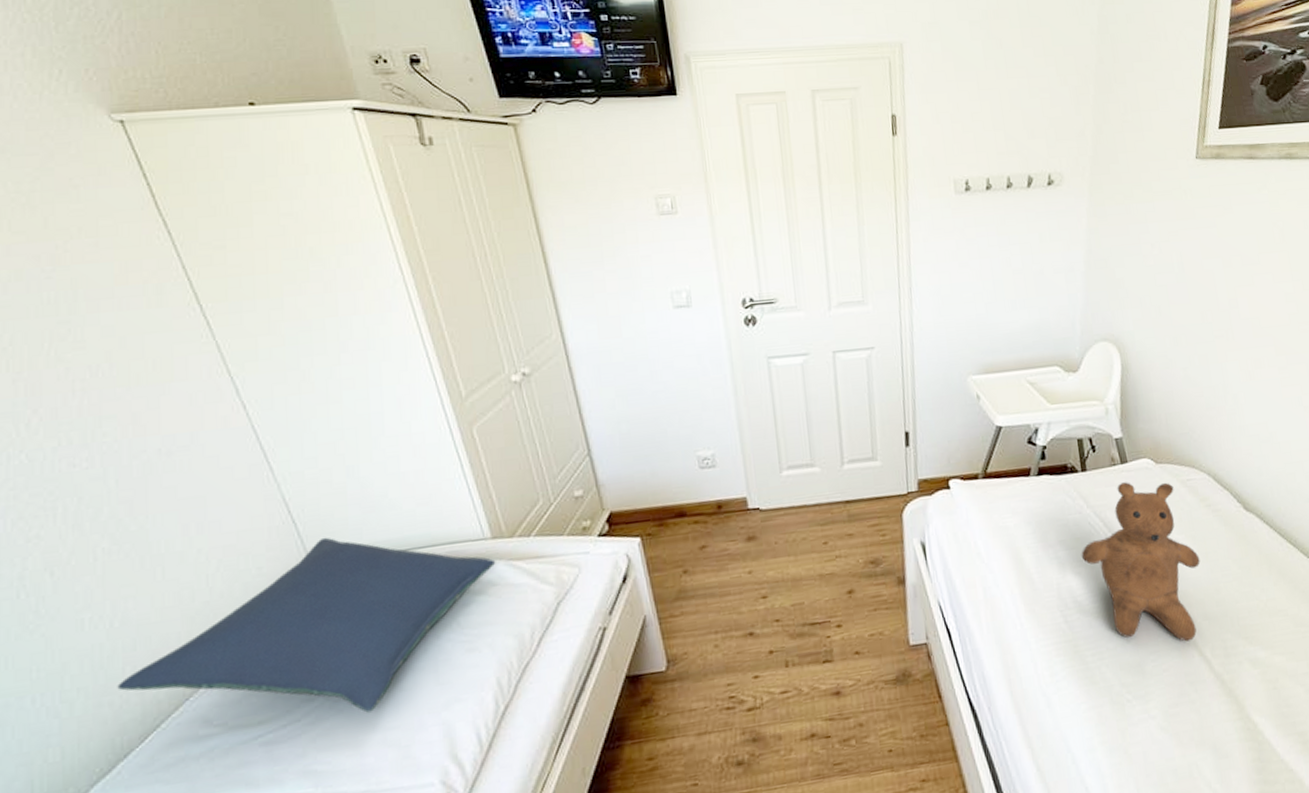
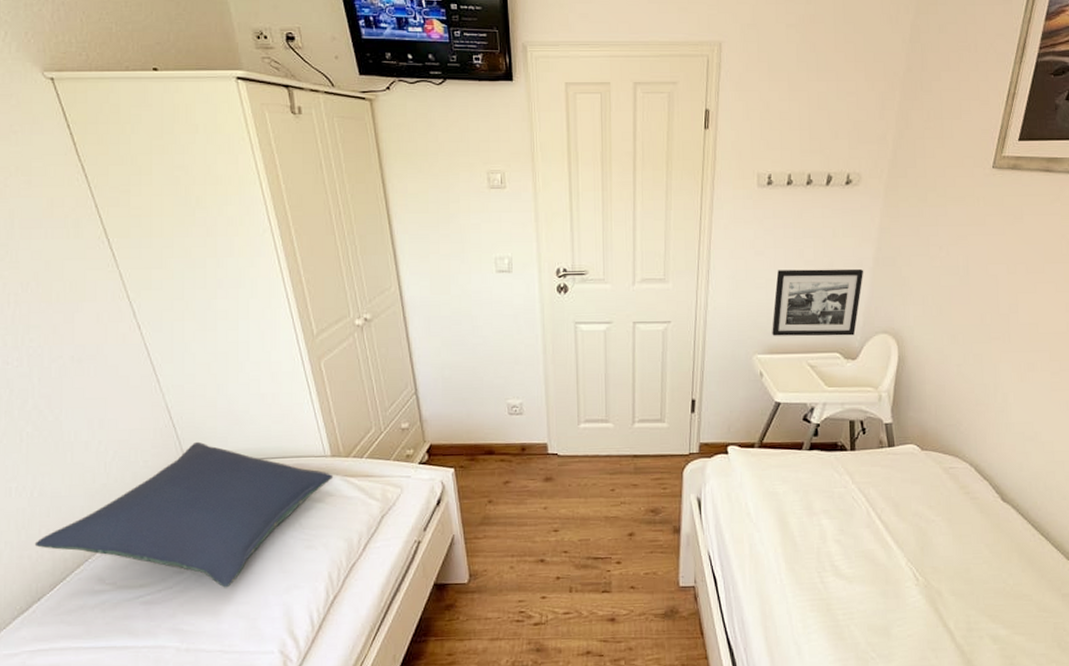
picture frame: none [984,273,1077,354] -> present [772,268,864,336]
teddy bear: present [1081,482,1200,642] -> none [842,464,954,613]

